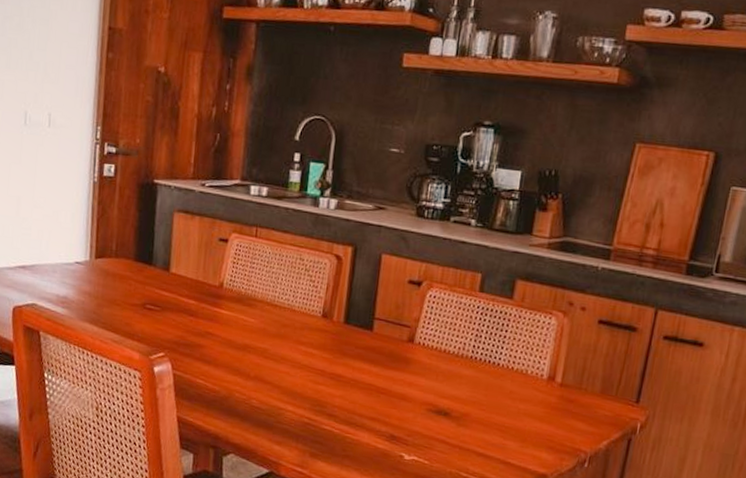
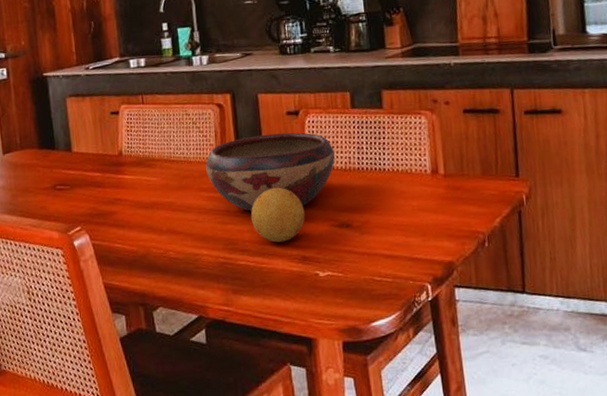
decorative bowl: none [309,297,451,383] -> present [205,132,336,212]
fruit: none [345,357,404,416] -> present [250,187,305,243]

